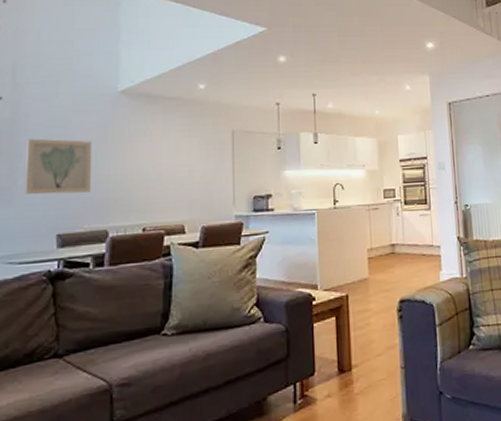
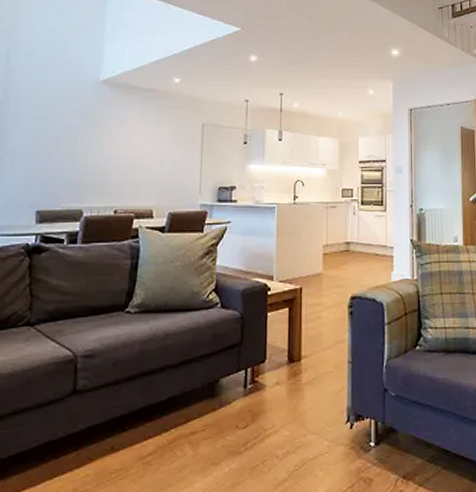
wall art: present [25,138,93,195] -> none [10,120,74,173]

